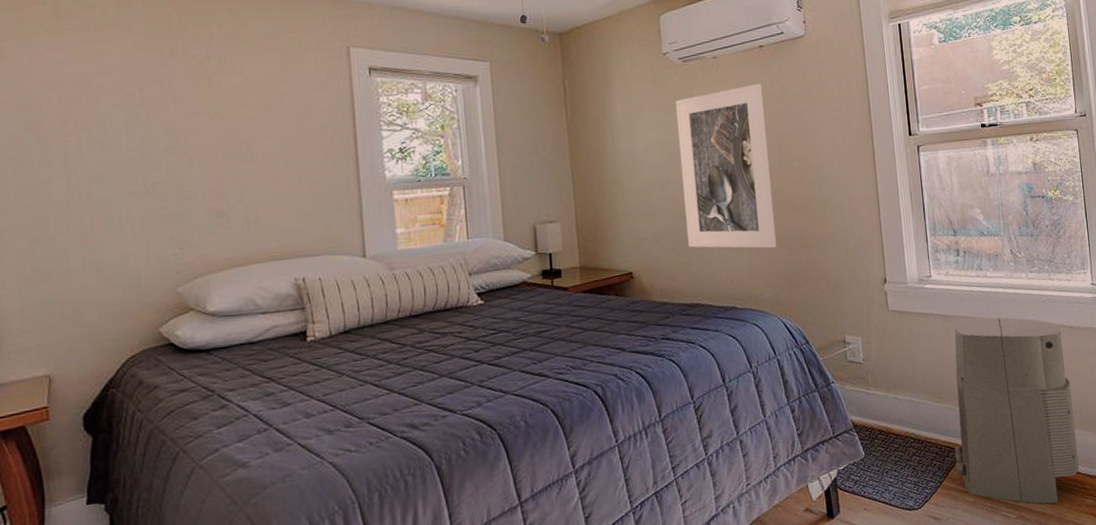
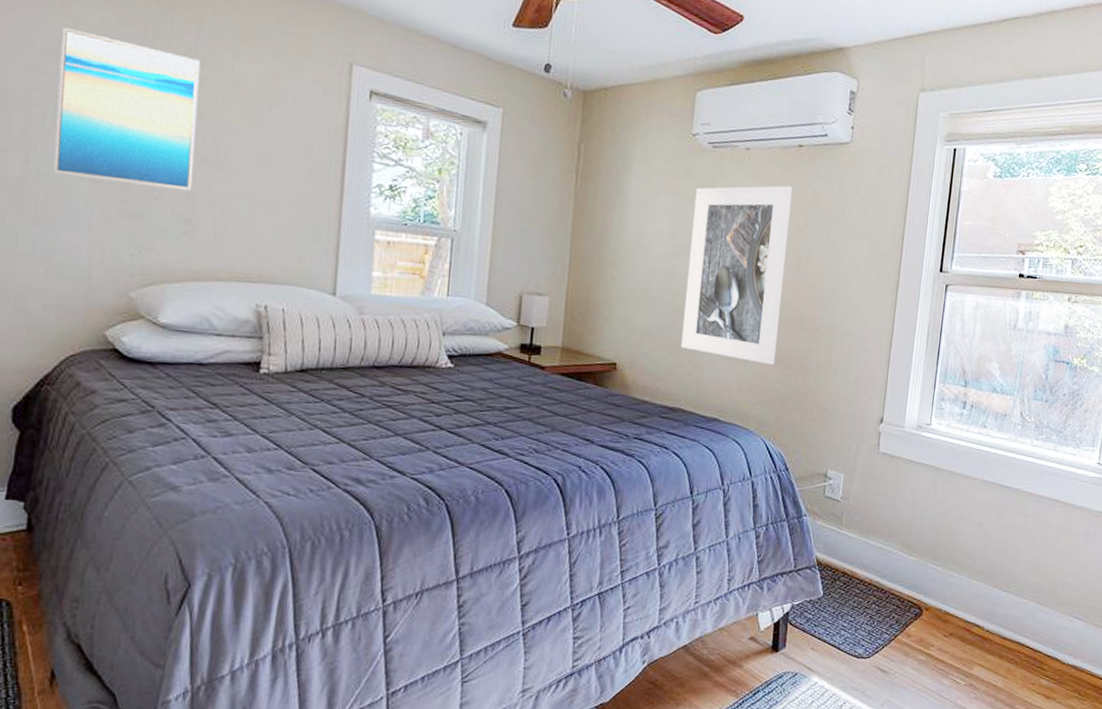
wall art: none [86,60,221,194] -> present [52,26,201,191]
air purifier: present [954,317,1079,504] -> none [914,473,1055,678]

